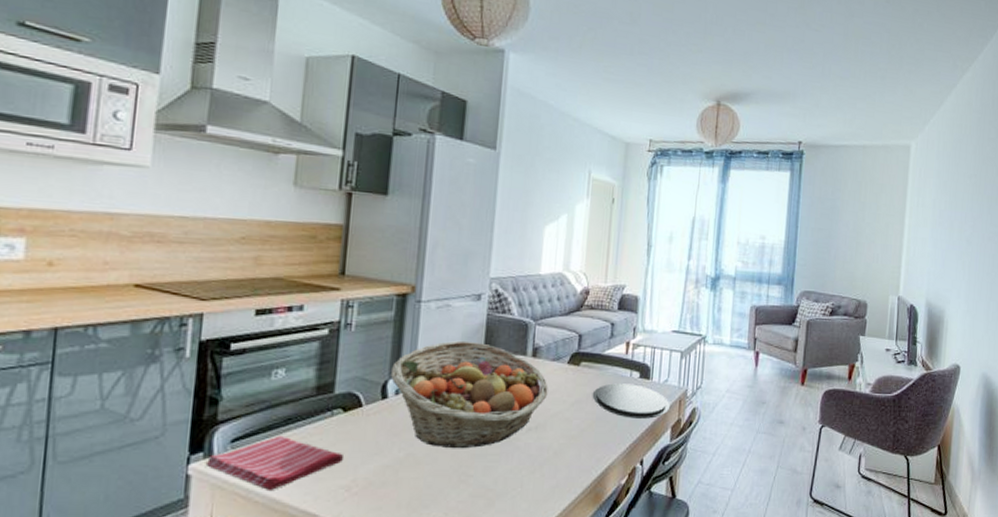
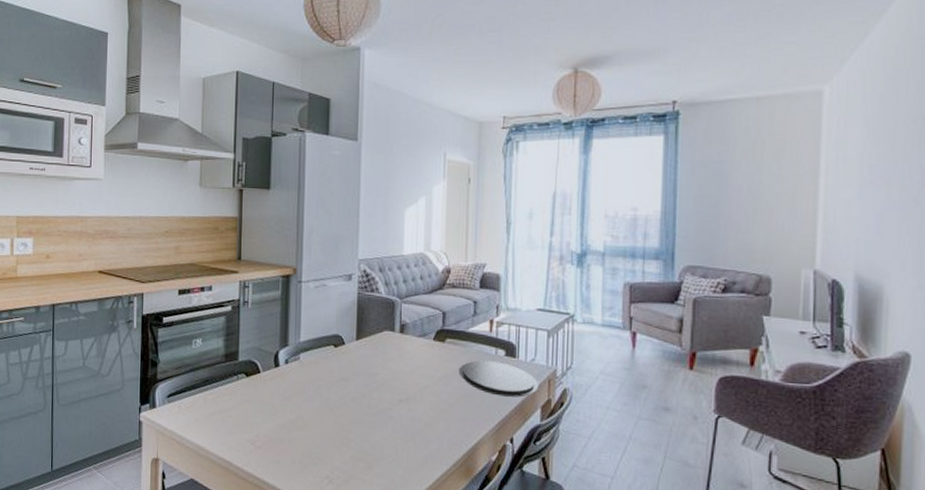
dish towel: present [205,435,343,492] -> none [151,394,248,440]
fruit basket: present [390,340,548,449] -> none [280,316,416,415]

